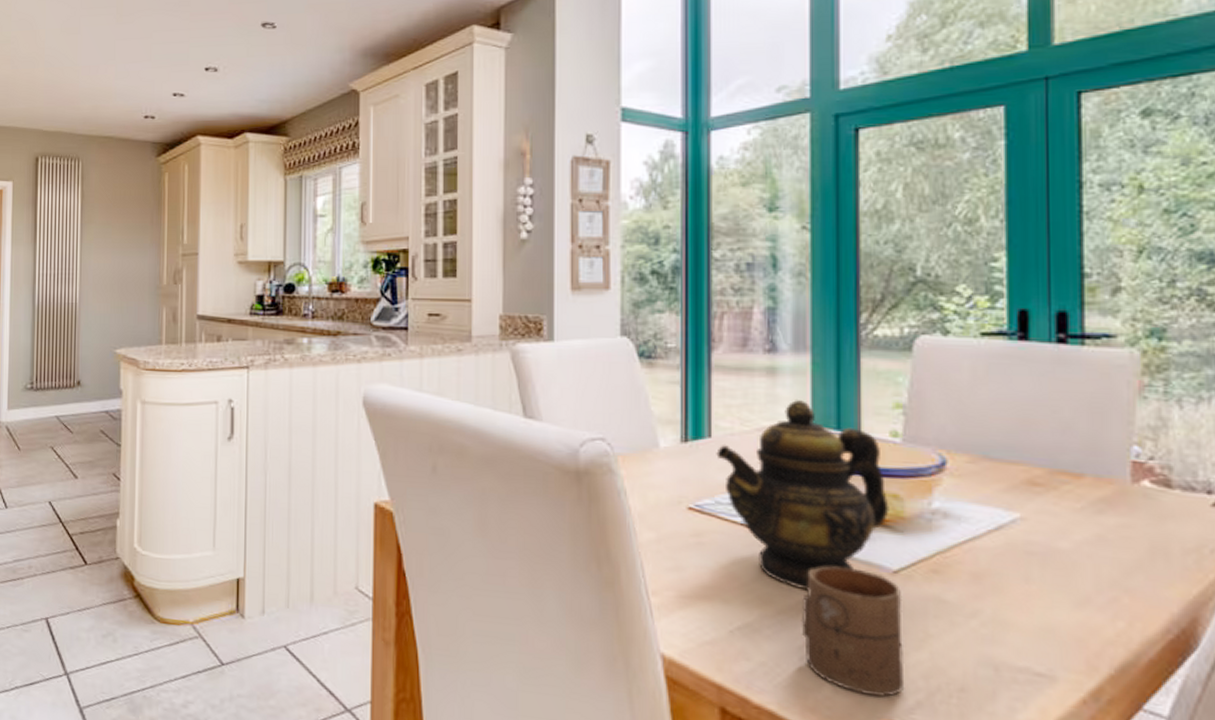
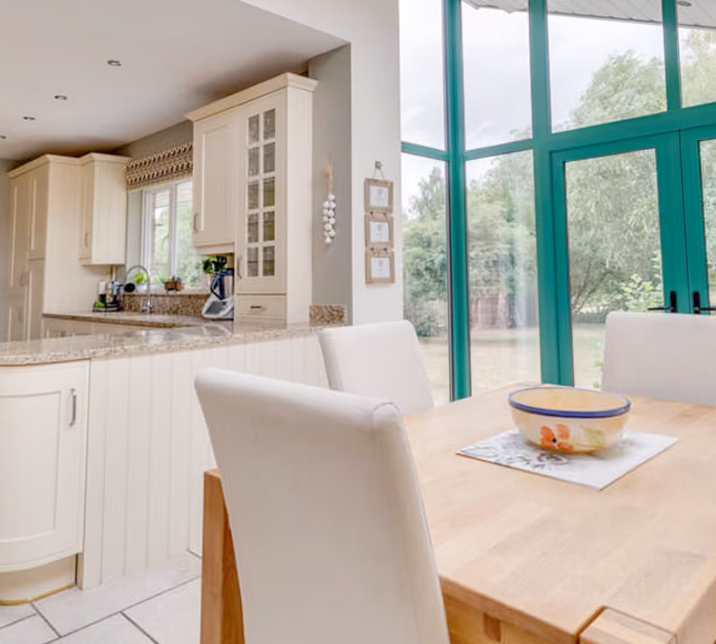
teapot: present [716,399,889,591] -> none [475,363,595,511]
cup: present [801,566,905,698] -> none [539,490,611,588]

